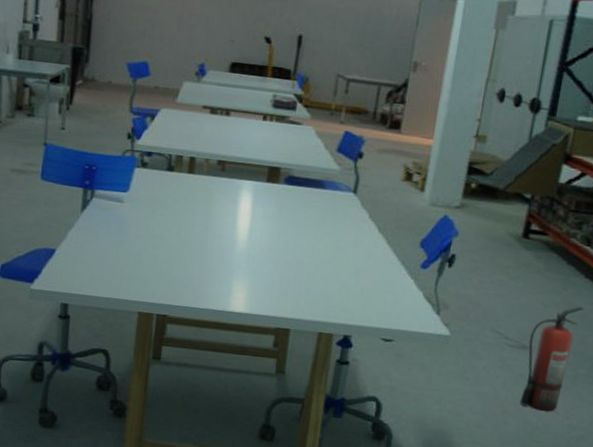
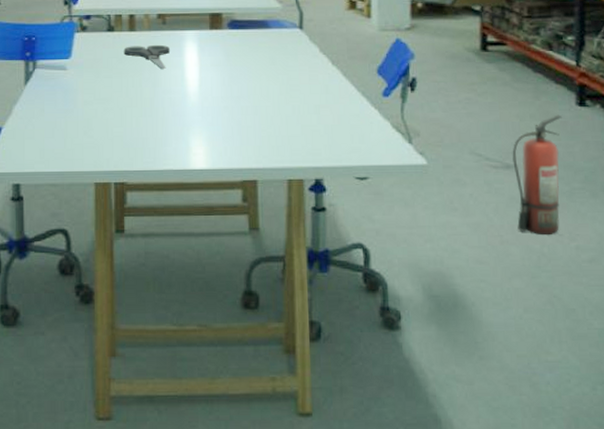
scissors: none [180,187,225,215] -> present [123,44,170,70]

